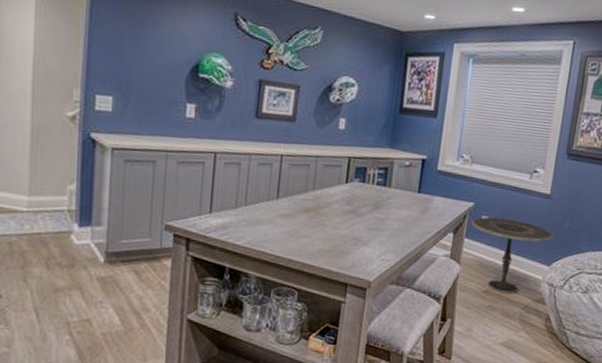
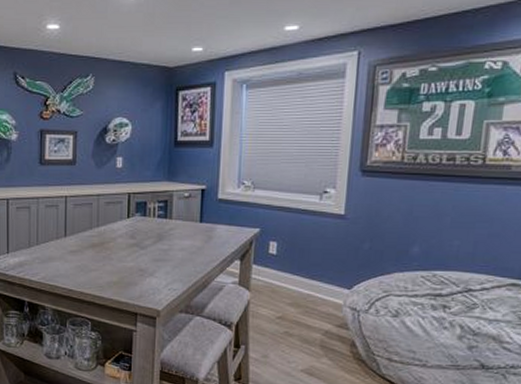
side table: present [471,216,554,294] -> none [258,241,352,320]

